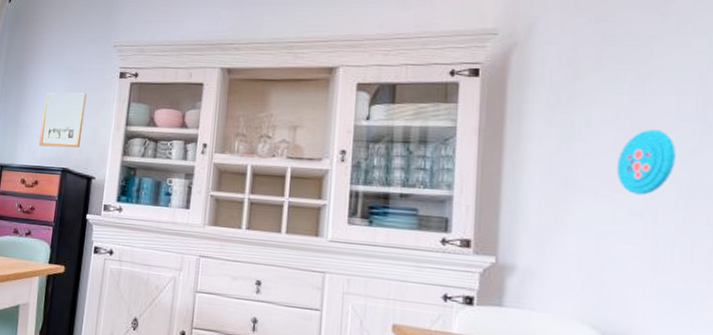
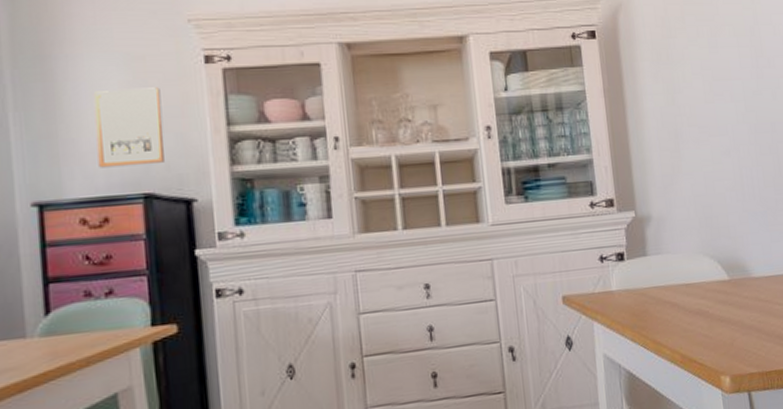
button: present [616,129,675,195] -> none [707,78,745,136]

